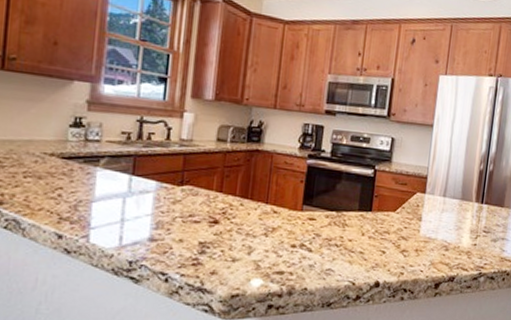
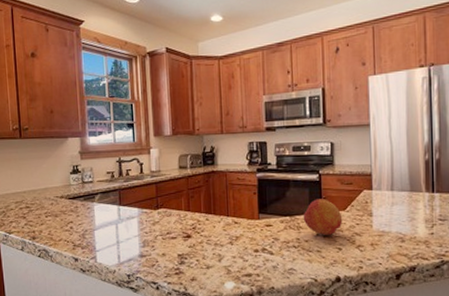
fruit: none [350,196,392,236] -> present [303,199,343,235]

